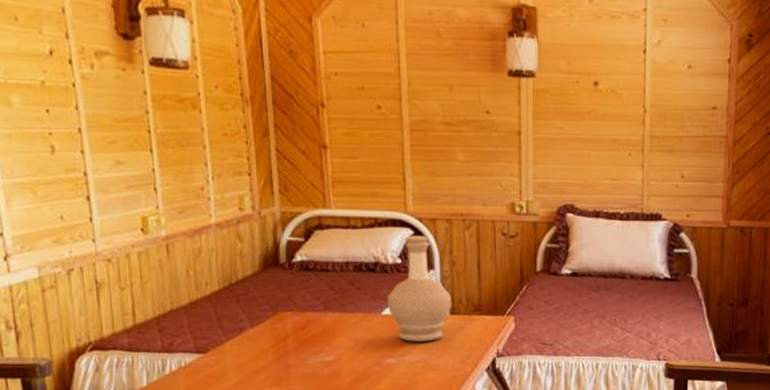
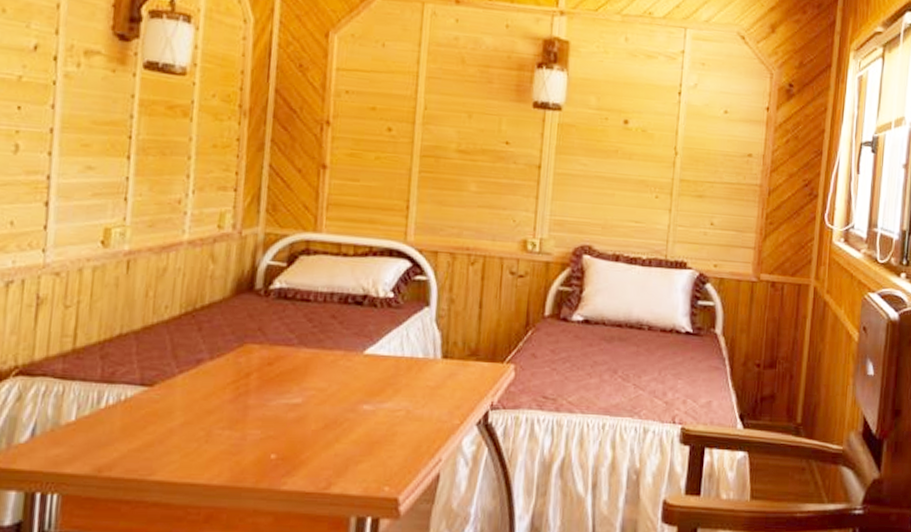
bottle: present [388,236,452,342] -> none [372,268,446,388]

